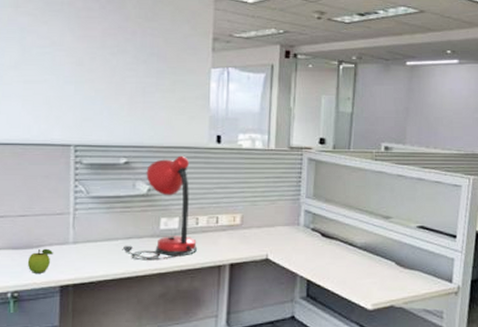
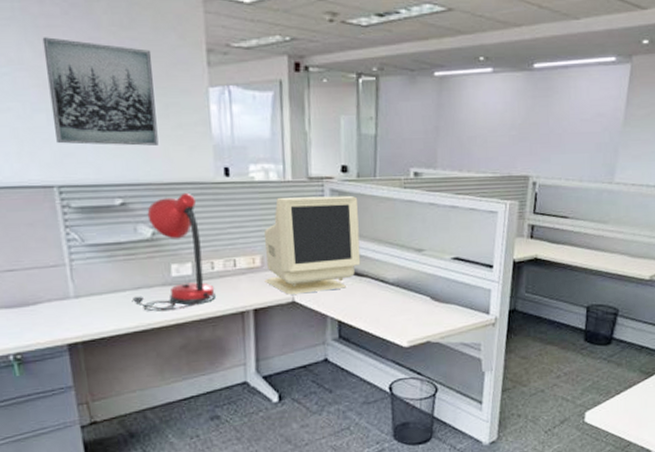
fruit: present [27,248,53,273] -> none [25,305,54,333]
wall art: none [79,26,166,114] -> present [42,37,159,146]
monitor: none [242,163,333,252] -> present [264,195,361,295]

